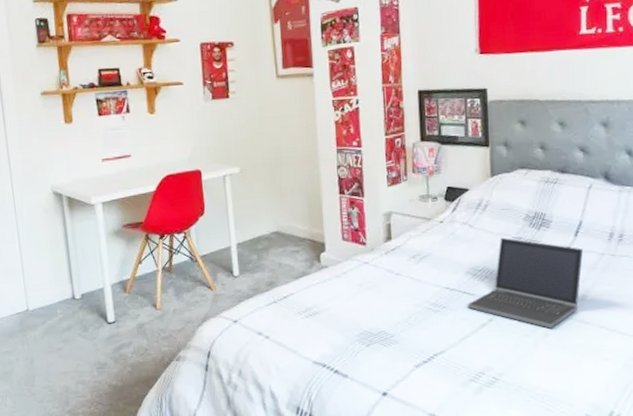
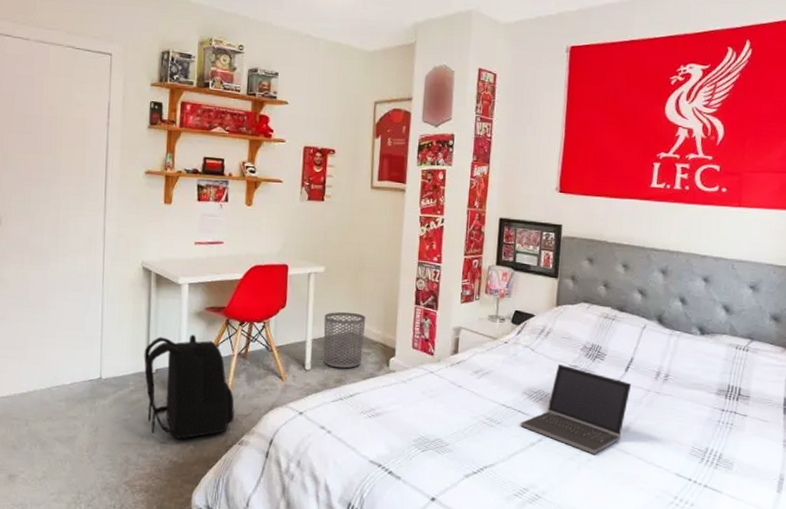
backpack: none [67,254,168,362] -> present [144,334,235,439]
waste bin: none [246,210,291,271] -> present [323,311,366,369]

